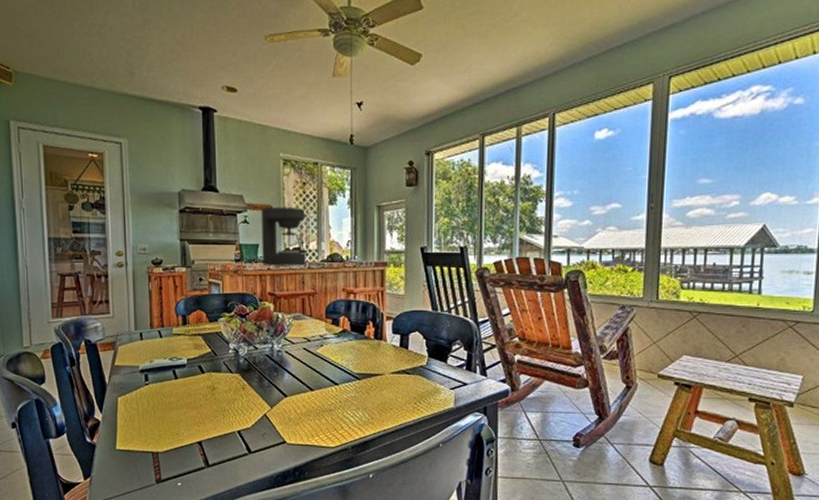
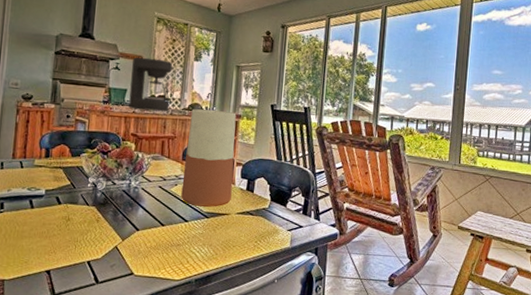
vase: none [328,260,384,368] -> present [181,109,237,207]

